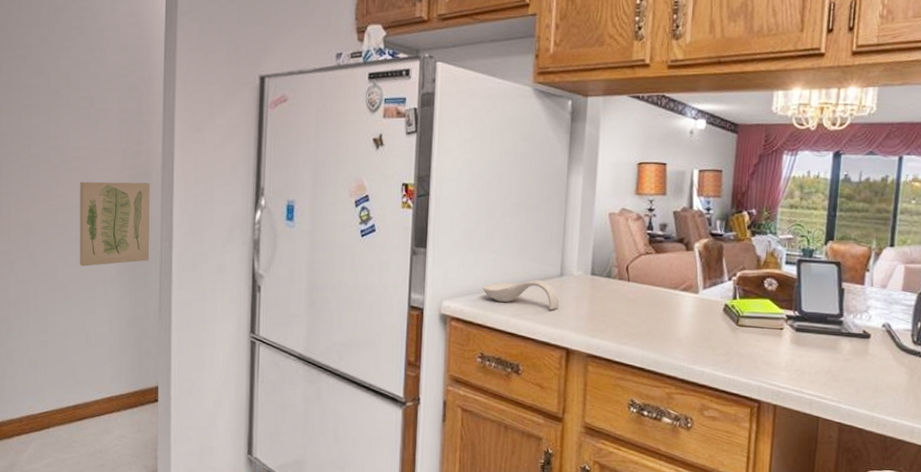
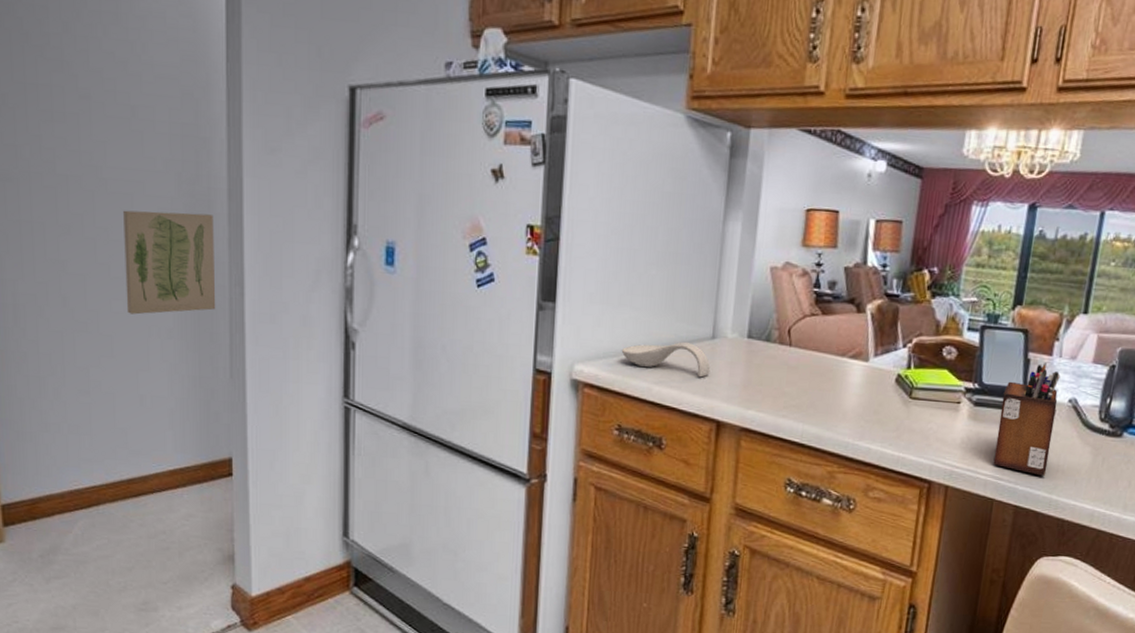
desk organizer: none [816,291,873,395] -> present [993,363,1061,476]

